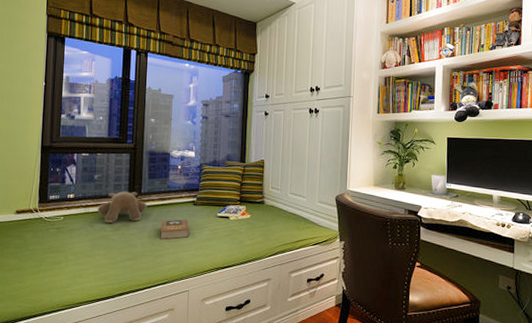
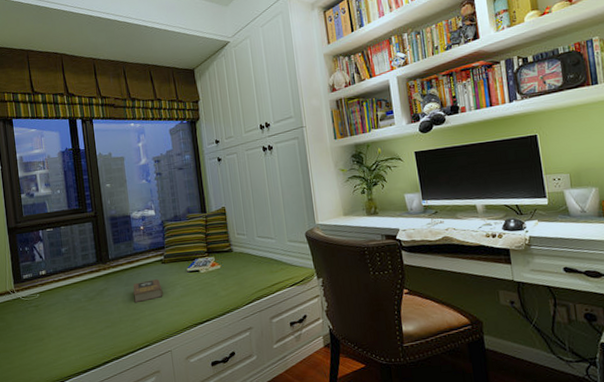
teddy bear: present [97,191,148,223] -> none [69,259,118,294]

